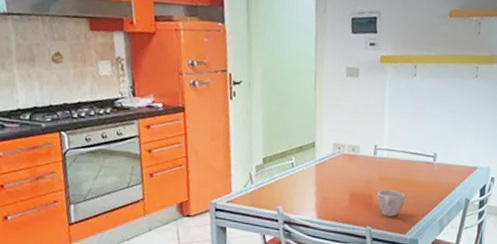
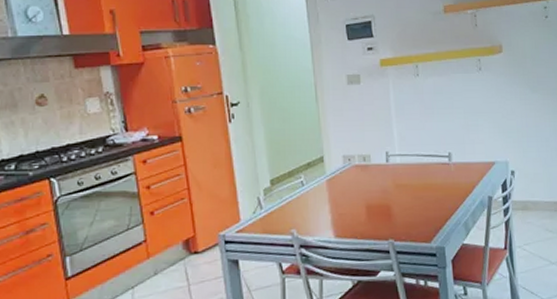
cup: present [377,190,406,217] -> none [395,197,426,226]

